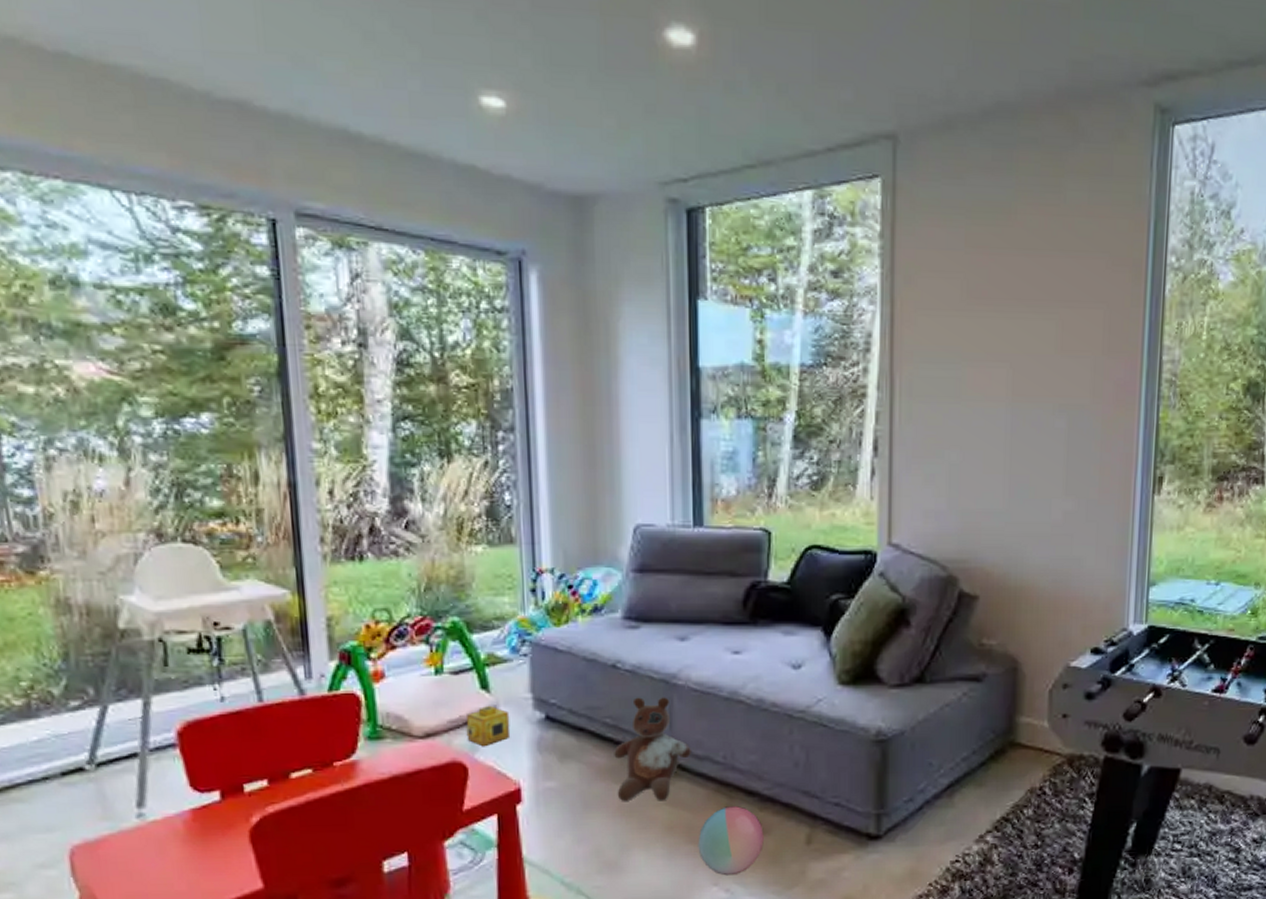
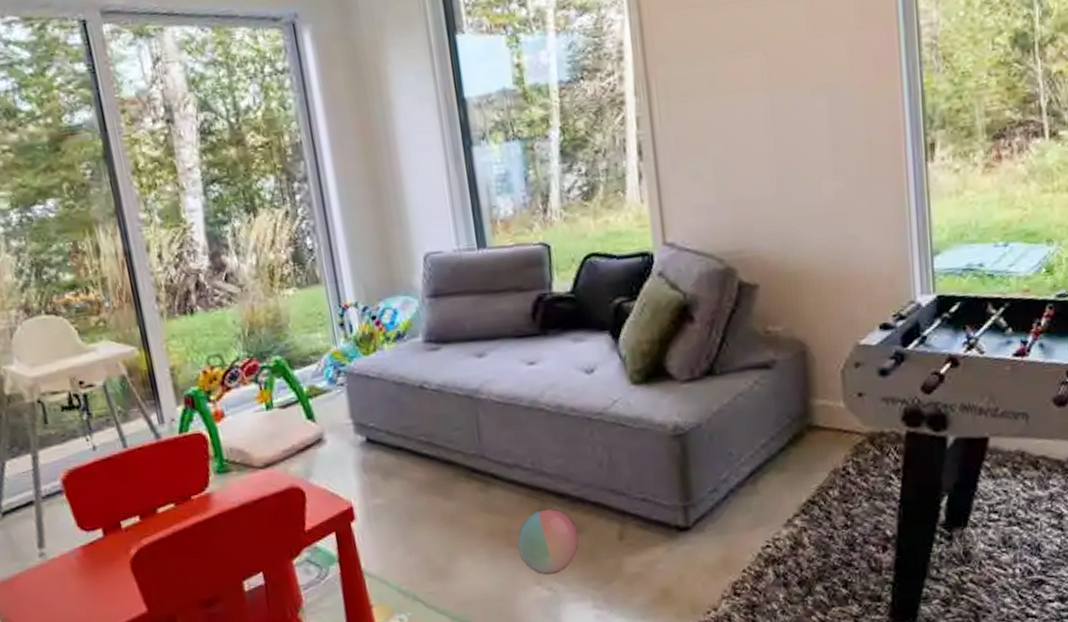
toy block: present [466,705,511,747] -> none [298,433,338,472]
stuffed bear: present [614,697,691,801] -> none [431,411,501,512]

